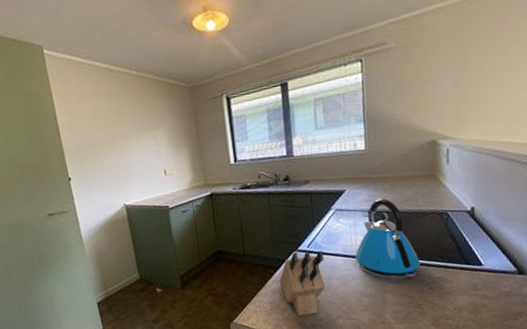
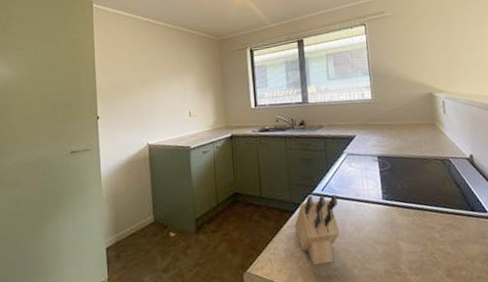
kettle: present [355,198,421,280] -> none [367,144,430,227]

